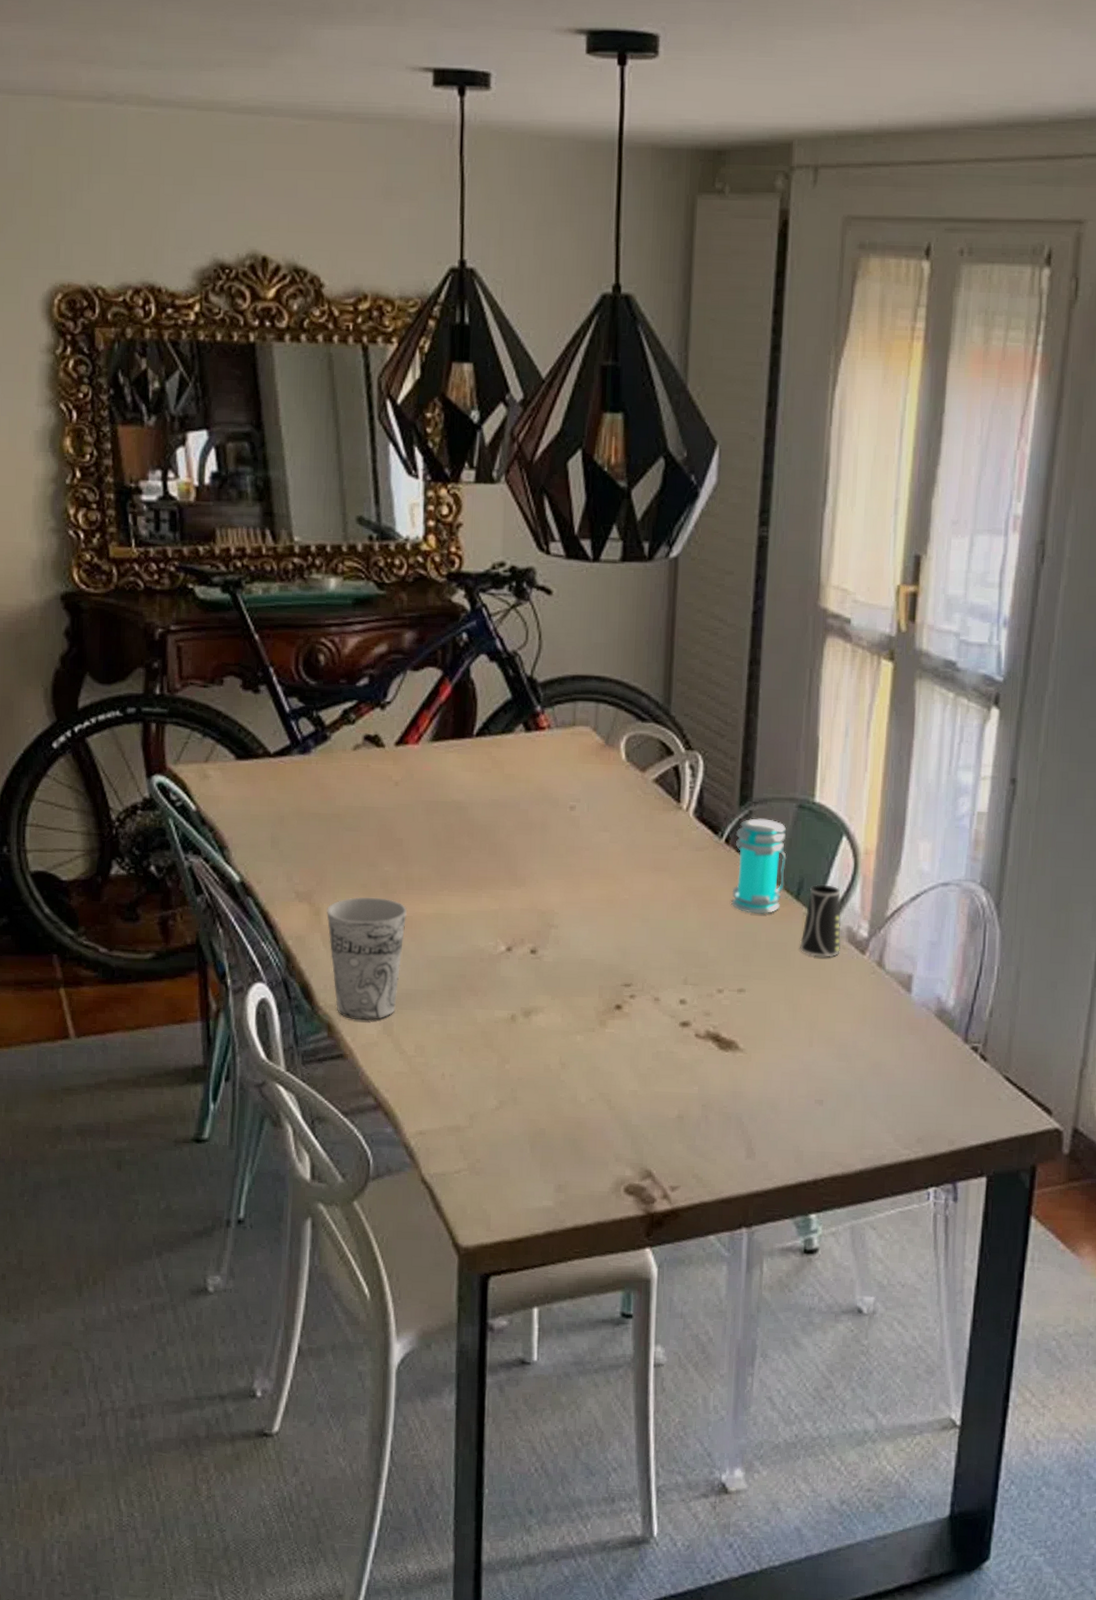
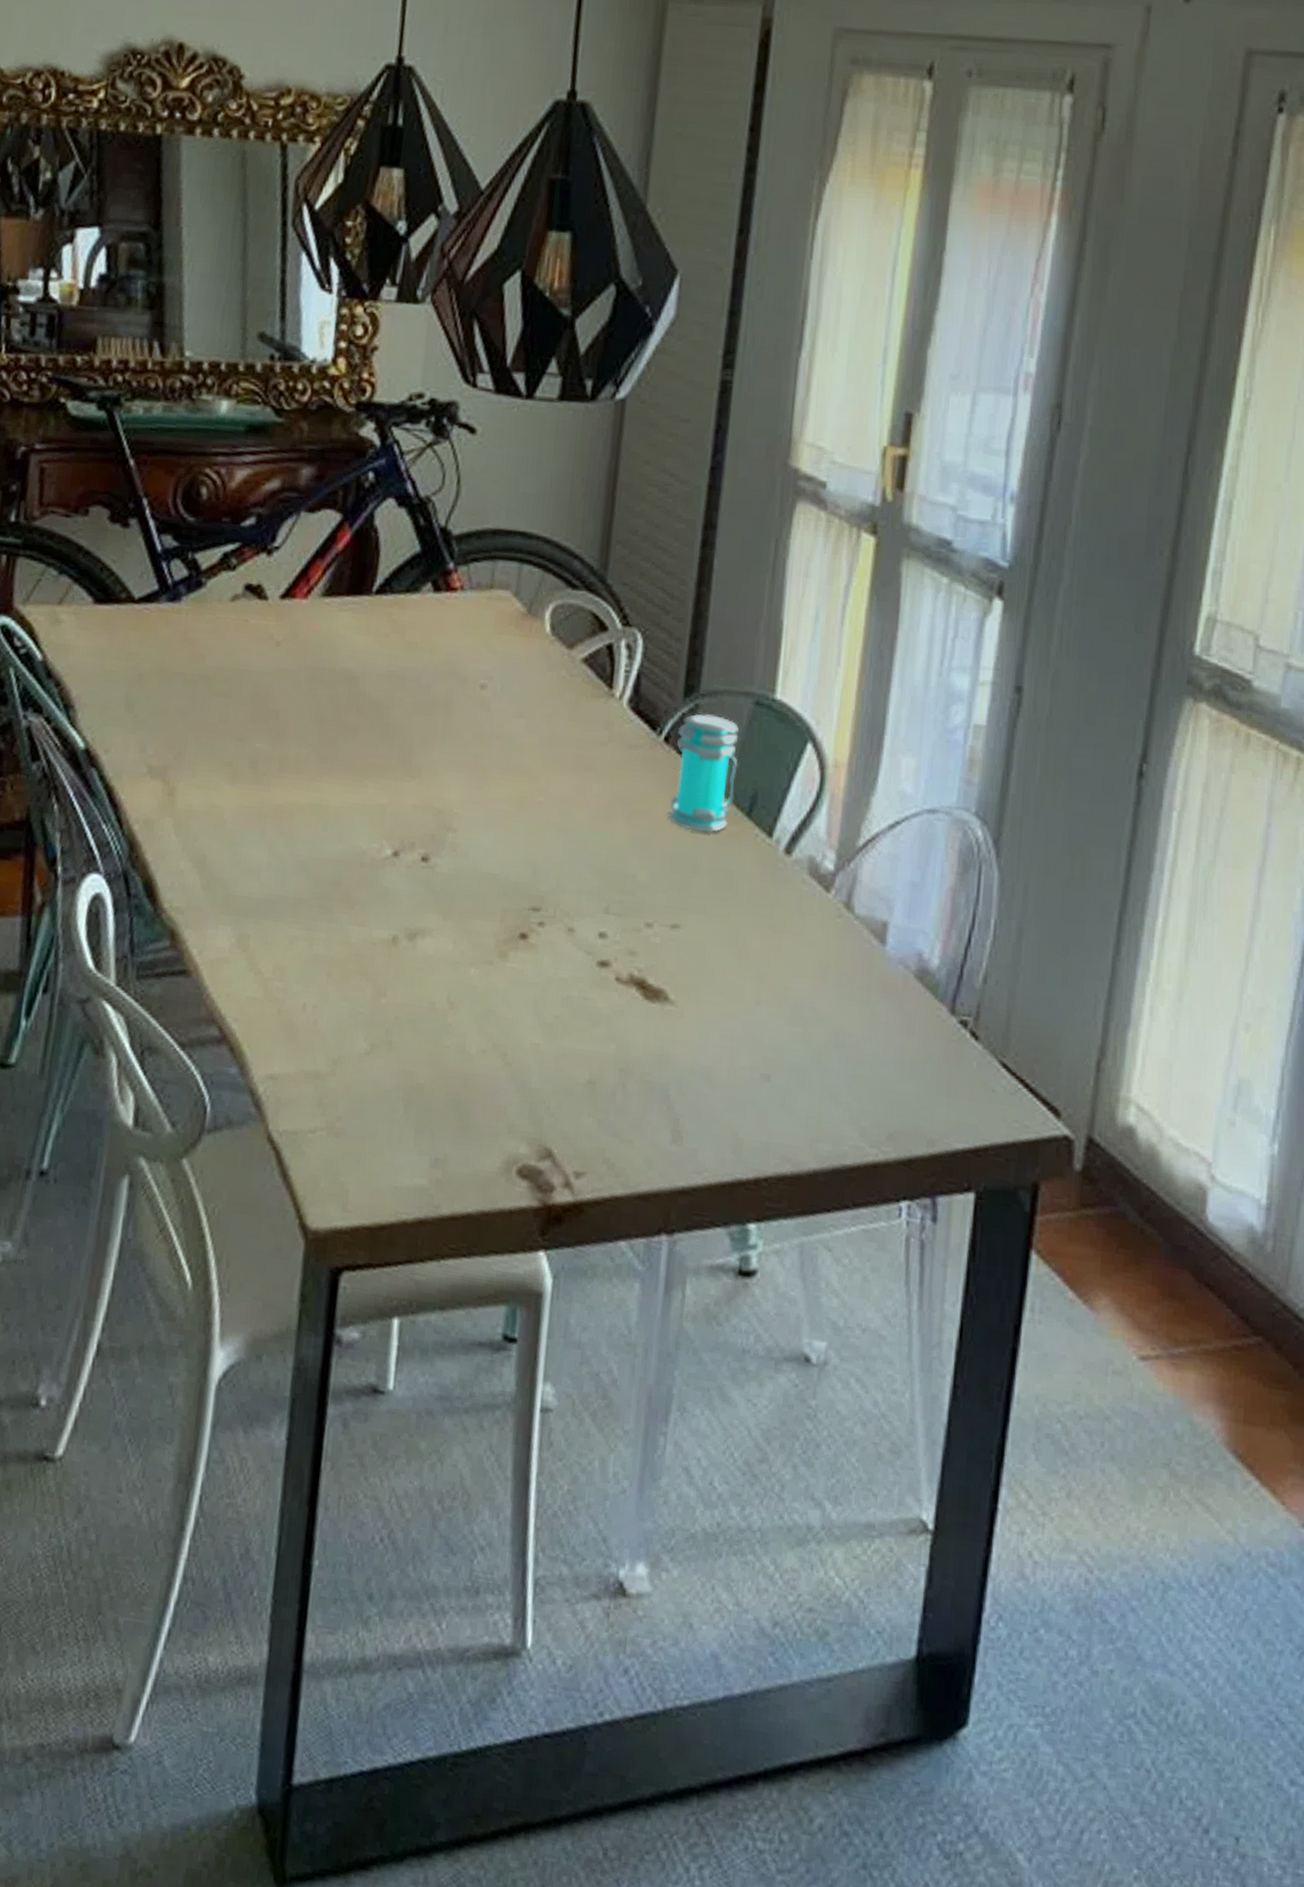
cup: present [326,897,407,1021] -> none [181,777,278,931]
cup: present [800,884,841,957] -> none [750,800,803,893]

